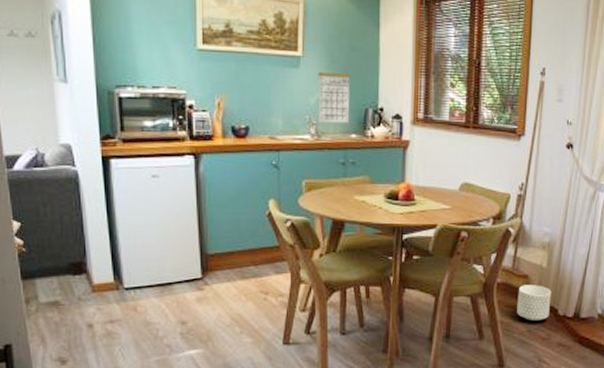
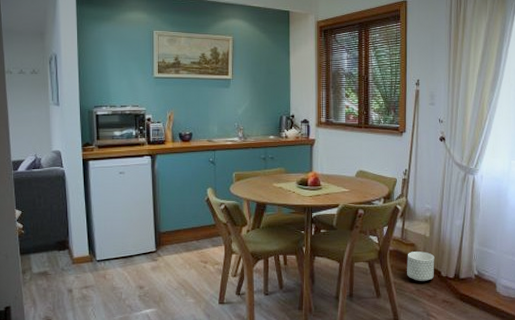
calendar: present [318,62,351,124] -> none [244,82,269,128]

